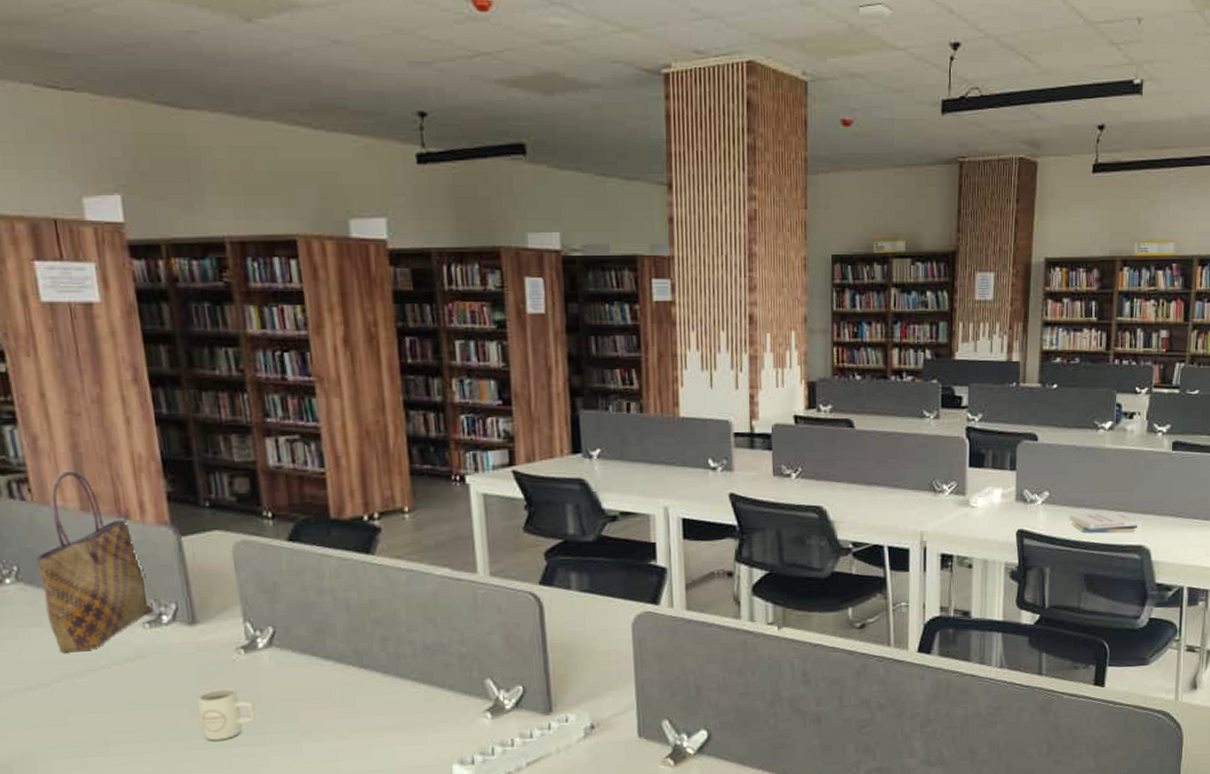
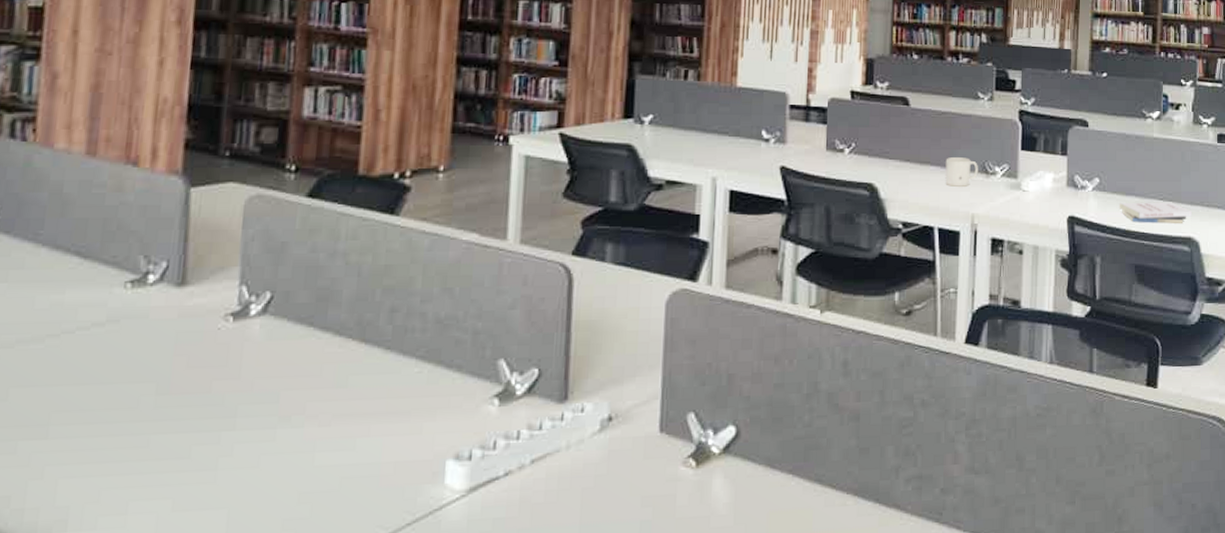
tote bag: present [36,470,154,653] -> none [16,111,141,314]
mug: present [197,687,256,741] -> none [164,360,232,424]
mug: none [893,477,926,506] -> present [945,157,978,187]

